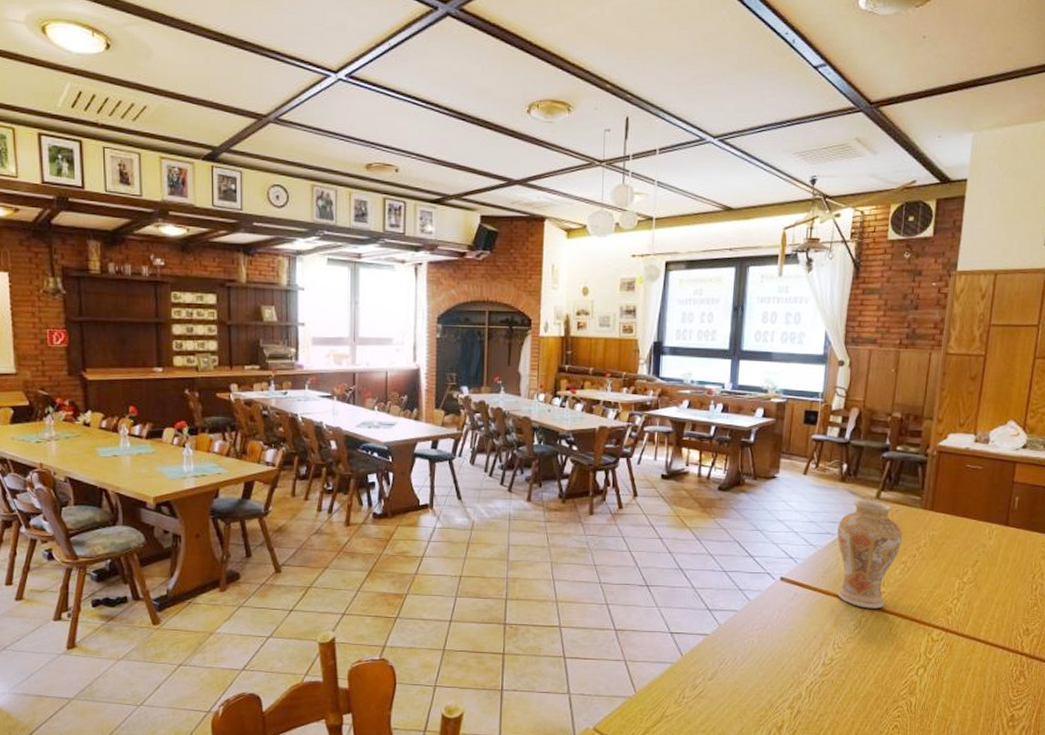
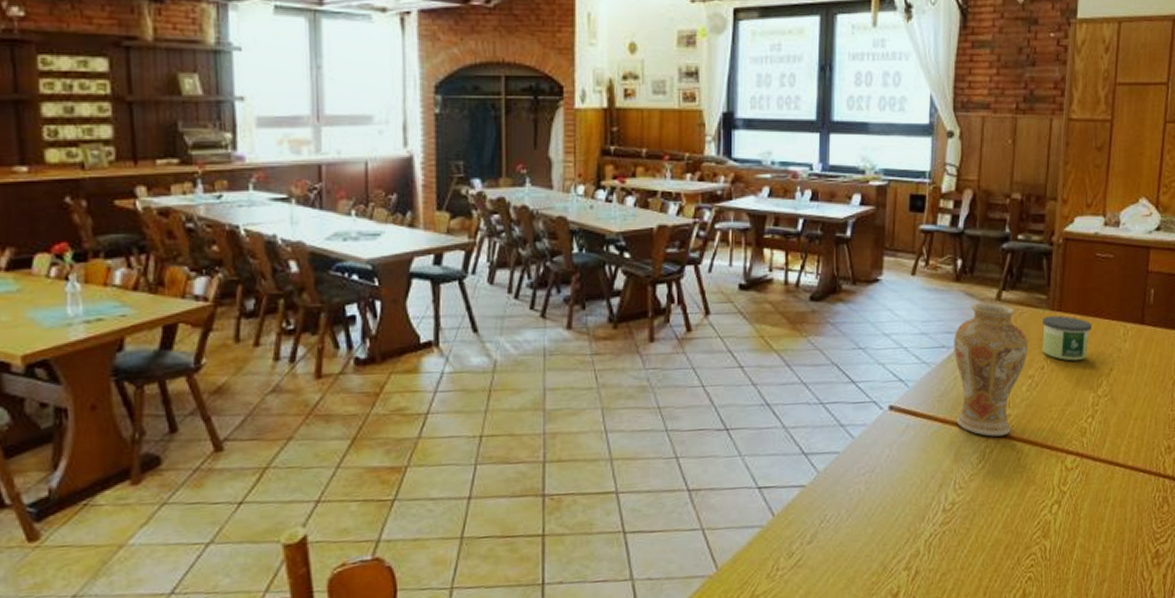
candle: none [914,514,960,552] -> present [1042,316,1092,361]

